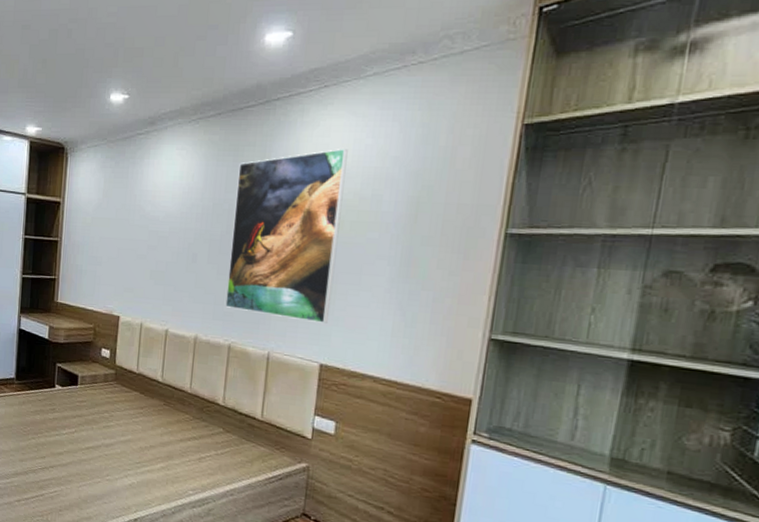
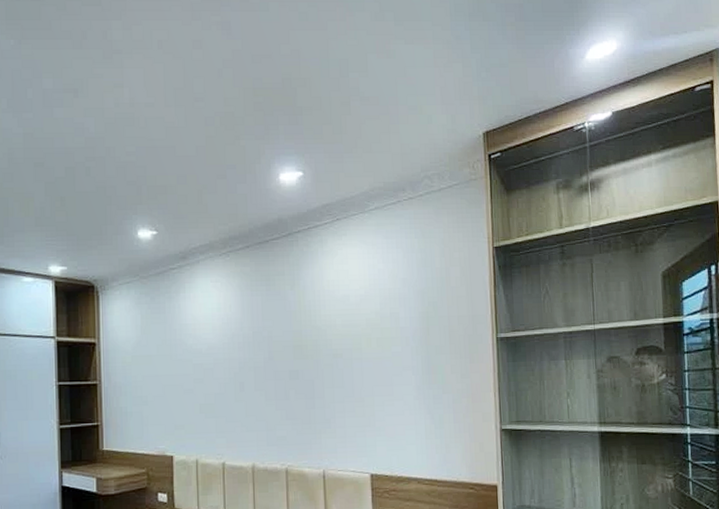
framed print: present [225,148,348,323] -> none [272,273,371,435]

